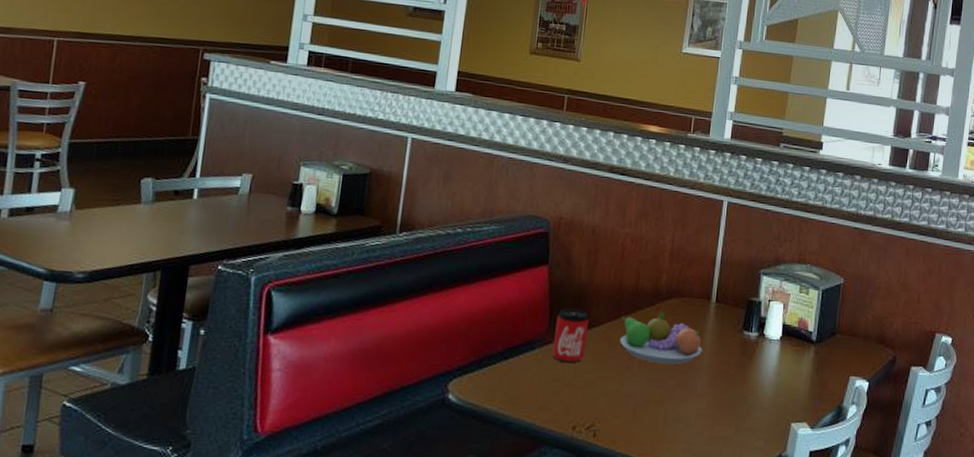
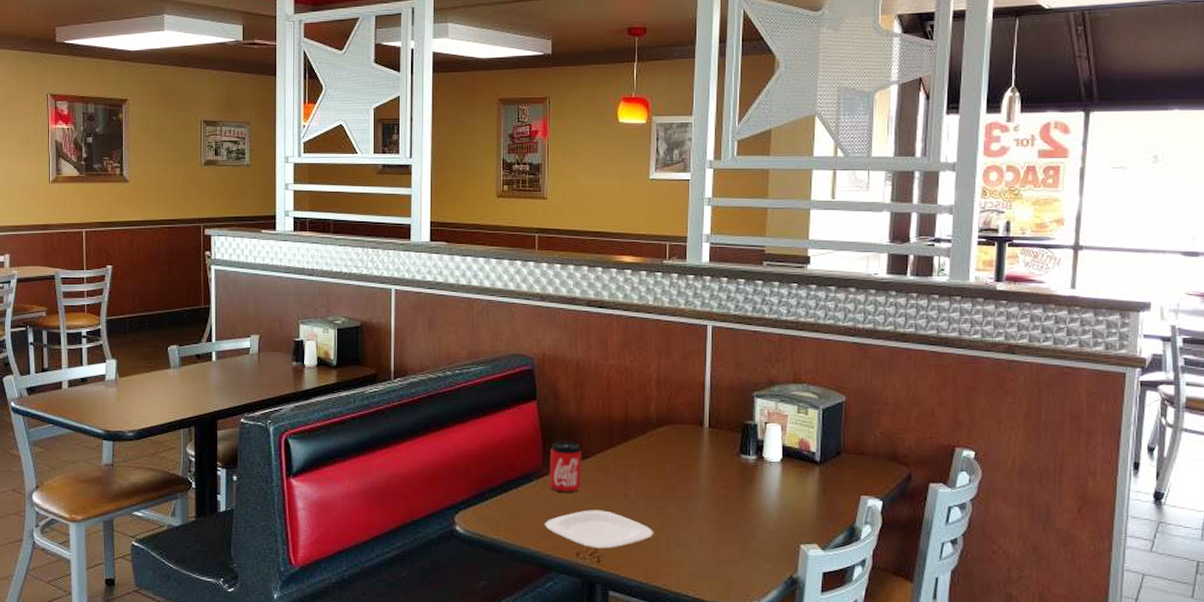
plate: none [543,381,653,424] -> present [545,510,654,550]
fruit bowl: present [619,312,702,365] -> none [614,440,699,491]

